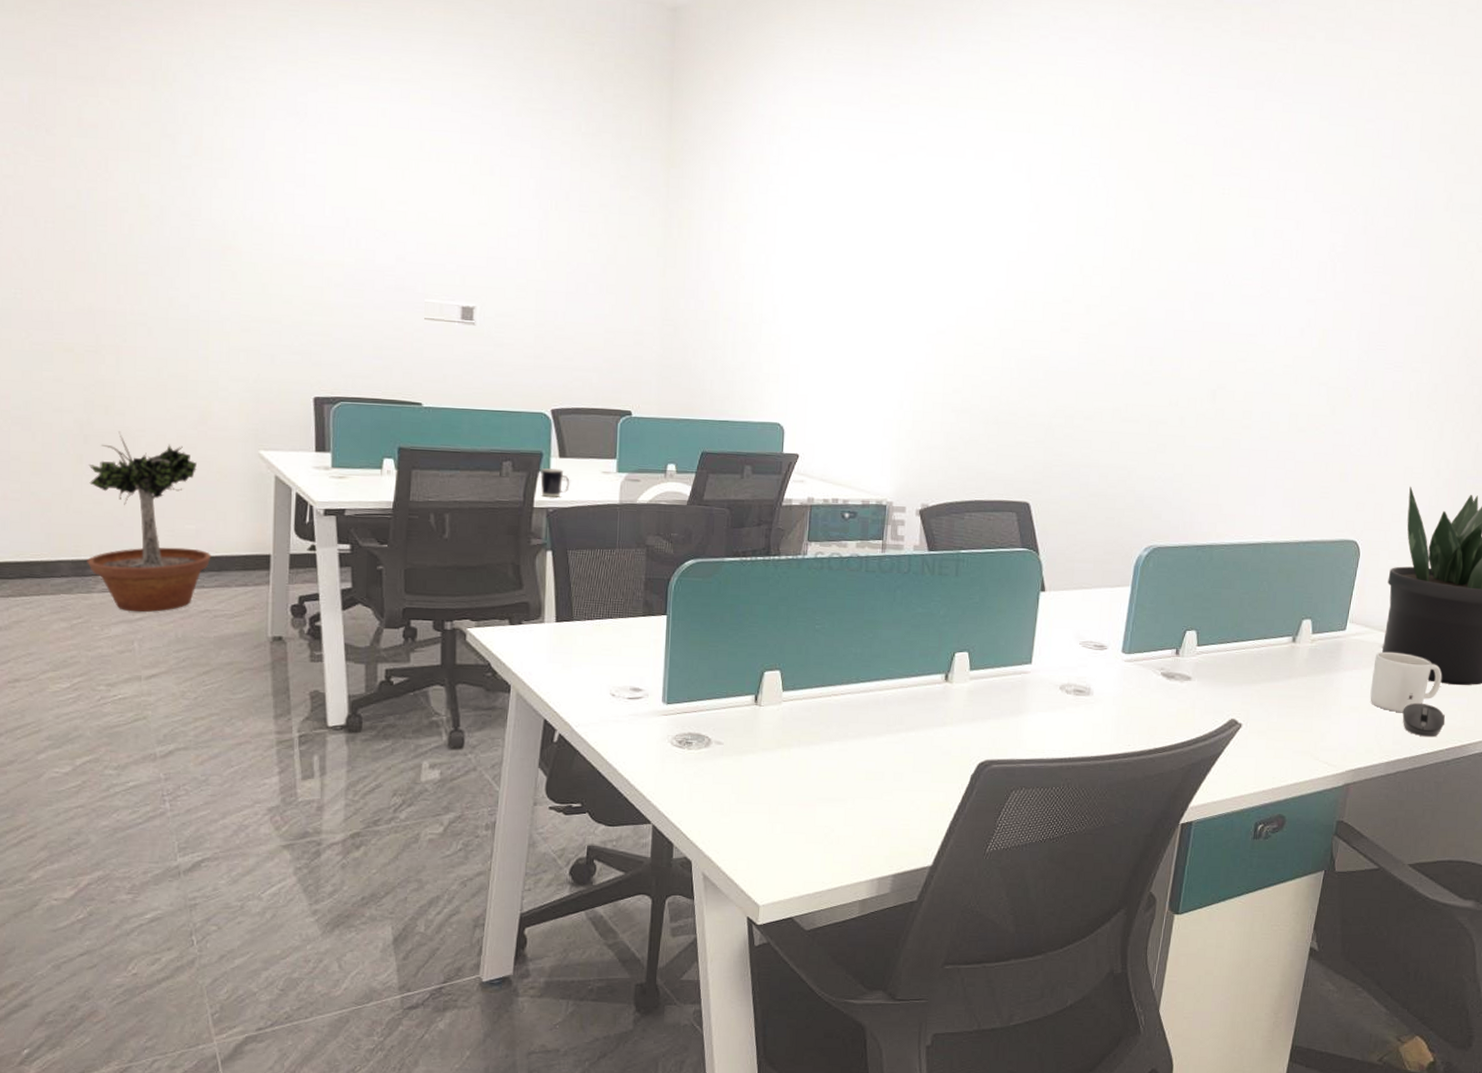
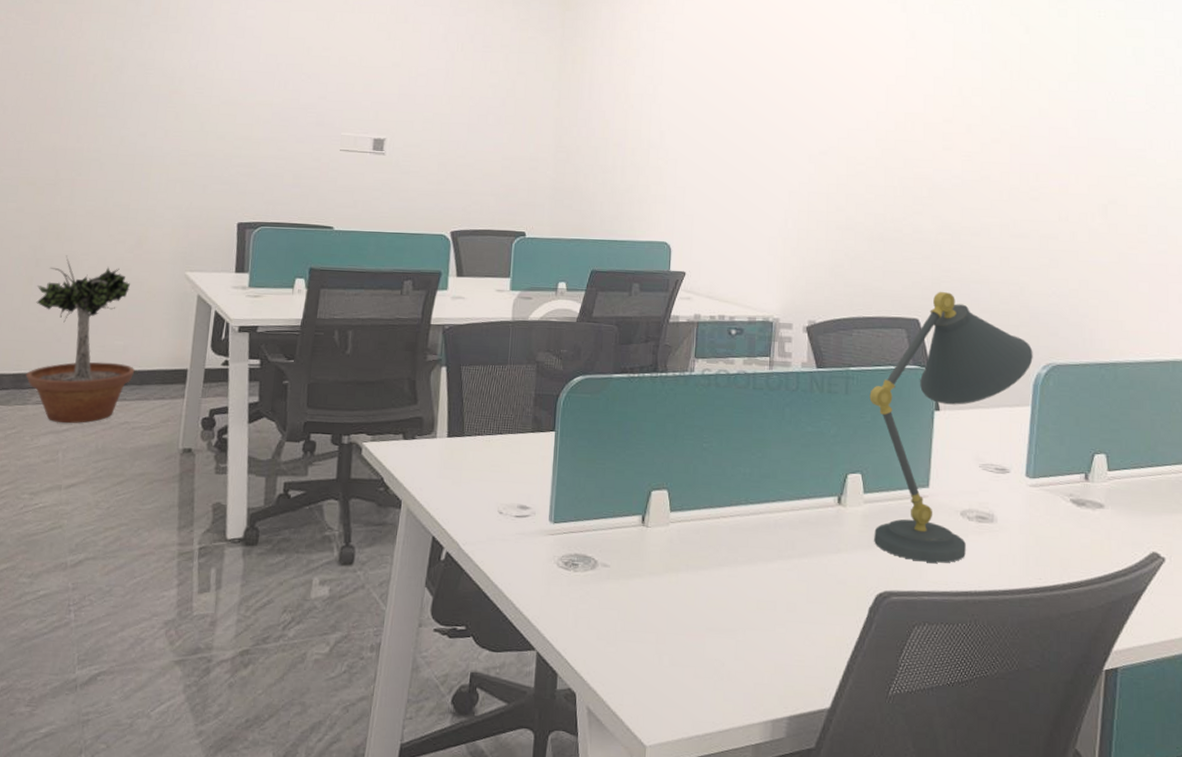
mug: present [540,468,570,497] -> none [438,287,466,315]
desk lamp: none [978,475,1136,733] -> present [869,291,1033,563]

